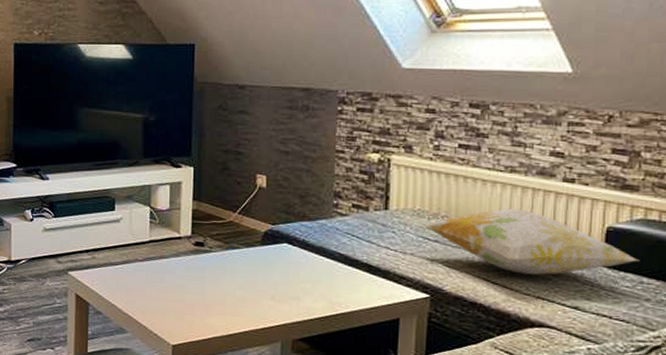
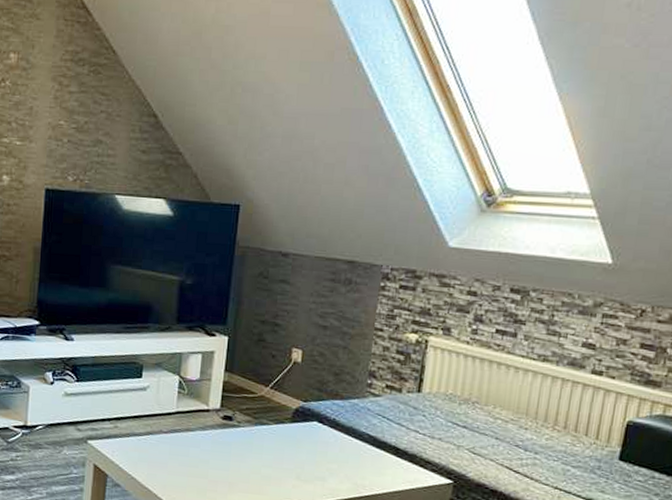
decorative pillow: present [423,208,638,275] -> none [453,397,653,466]

